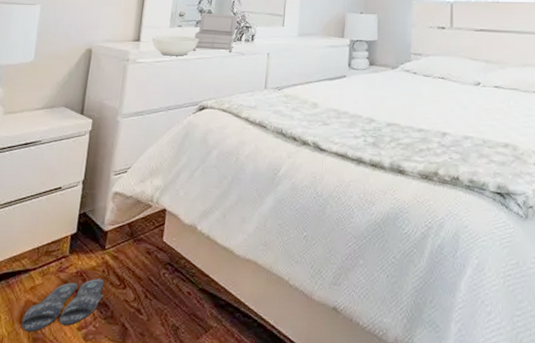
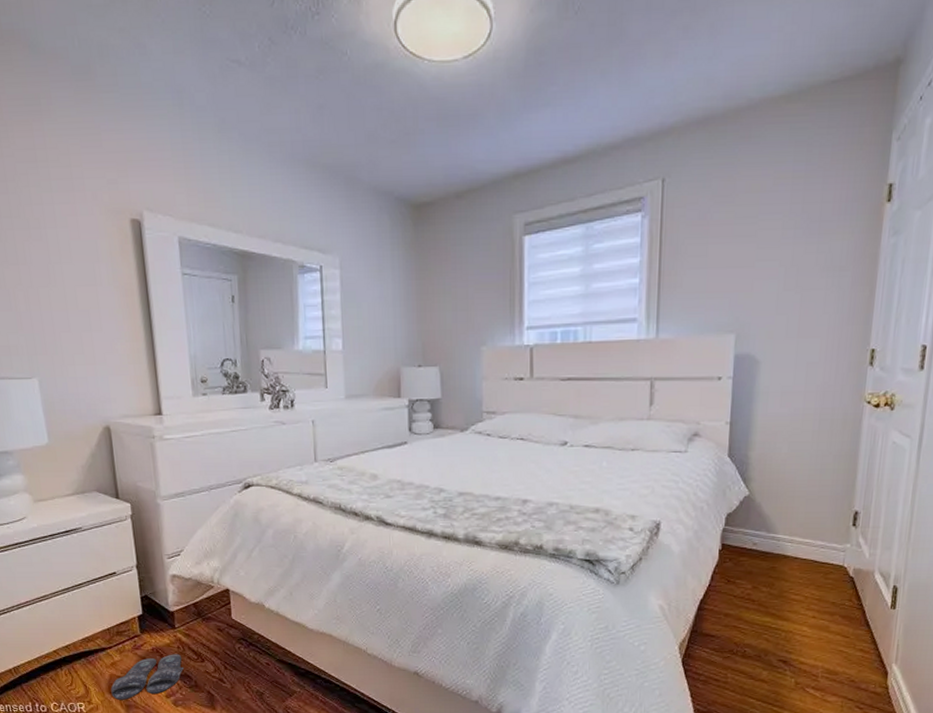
bowl: present [152,35,199,56] -> none [175,405,230,430]
jewelry box: present [192,12,238,52] -> none [223,376,272,423]

